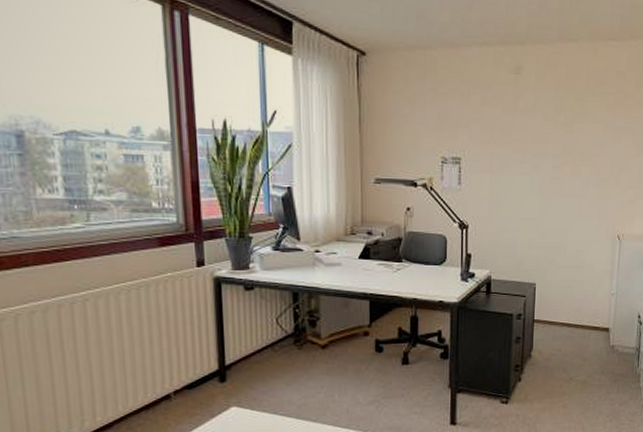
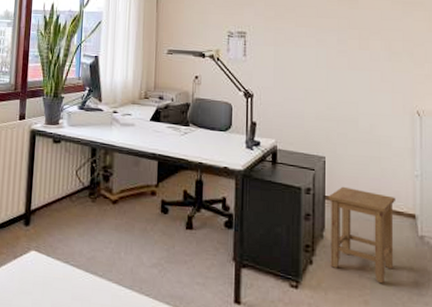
stool: none [536,309,594,389] -> present [328,186,395,284]

